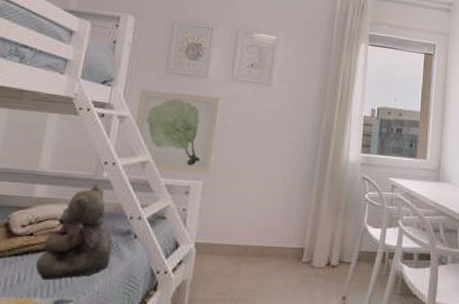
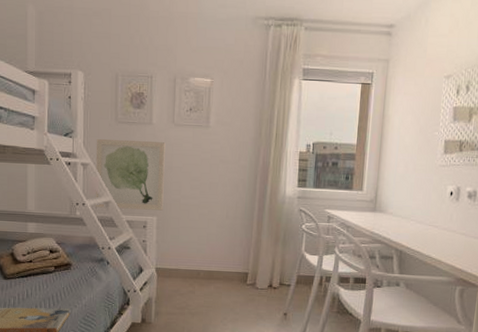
teddy bear: present [35,184,113,281] -> none [37,221,91,296]

